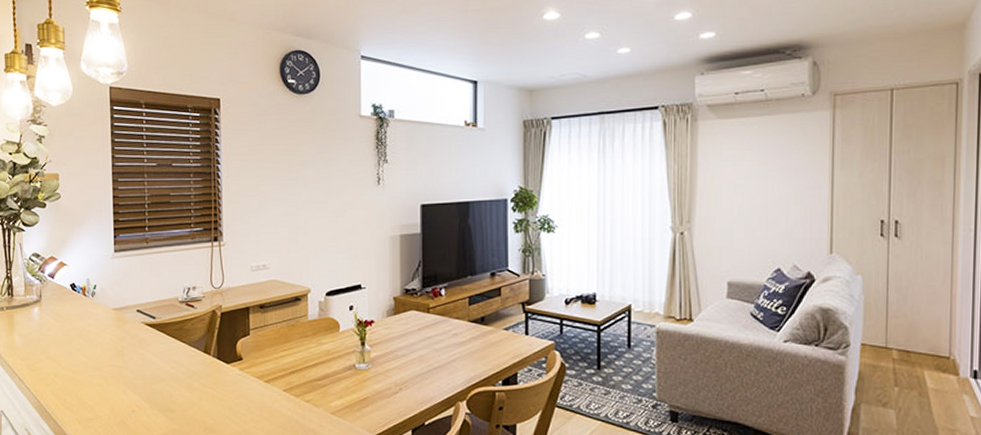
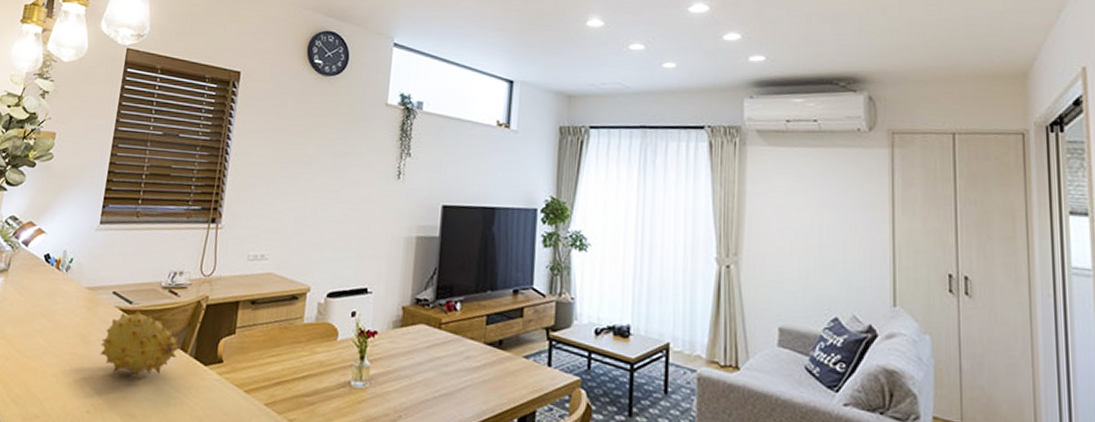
fruit: none [134,323,205,379] -> present [100,310,181,377]

